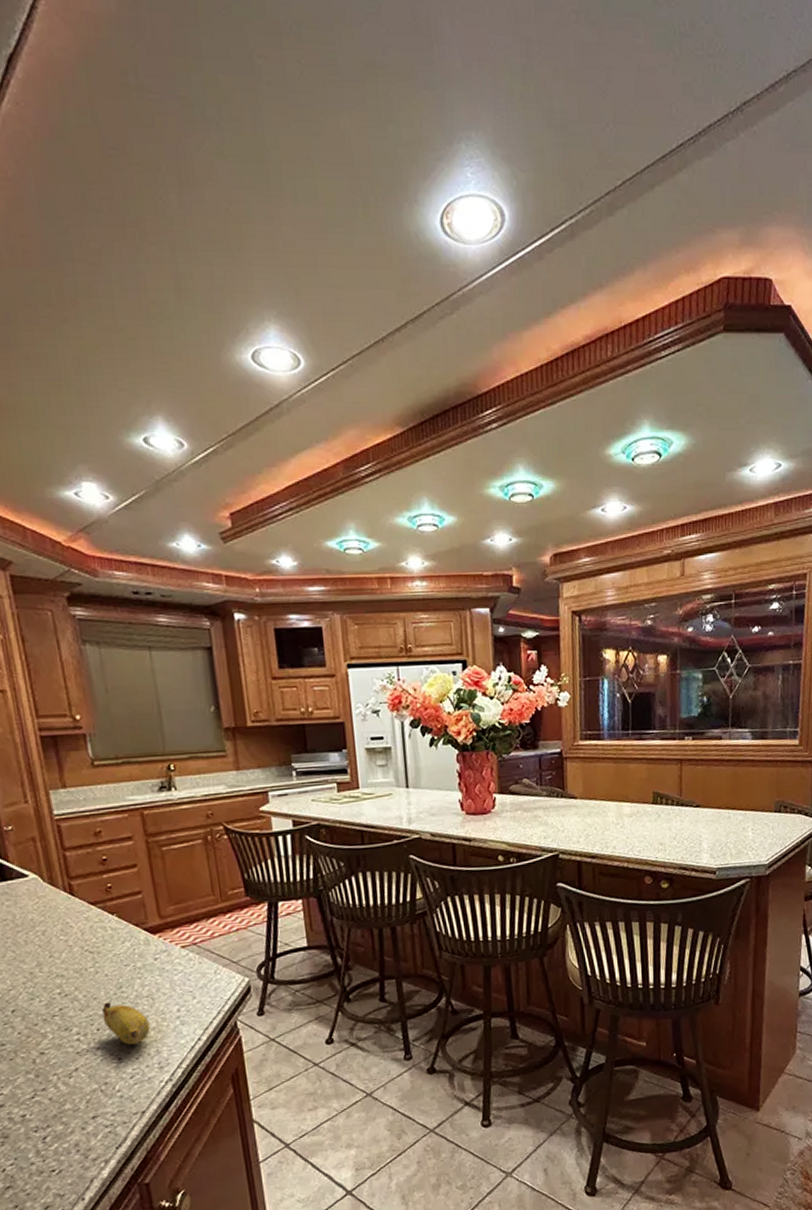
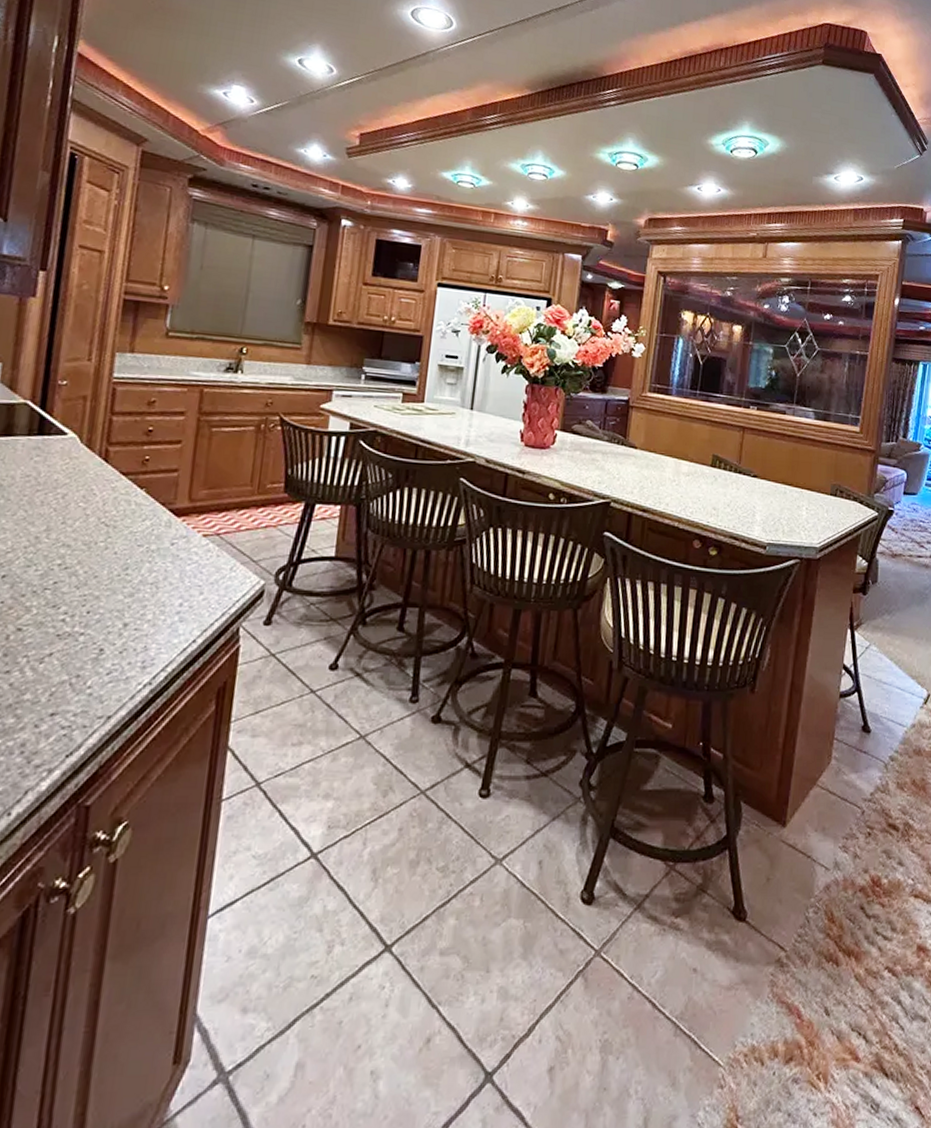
banana: present [101,1002,151,1046] -> none [96,583,146,637]

